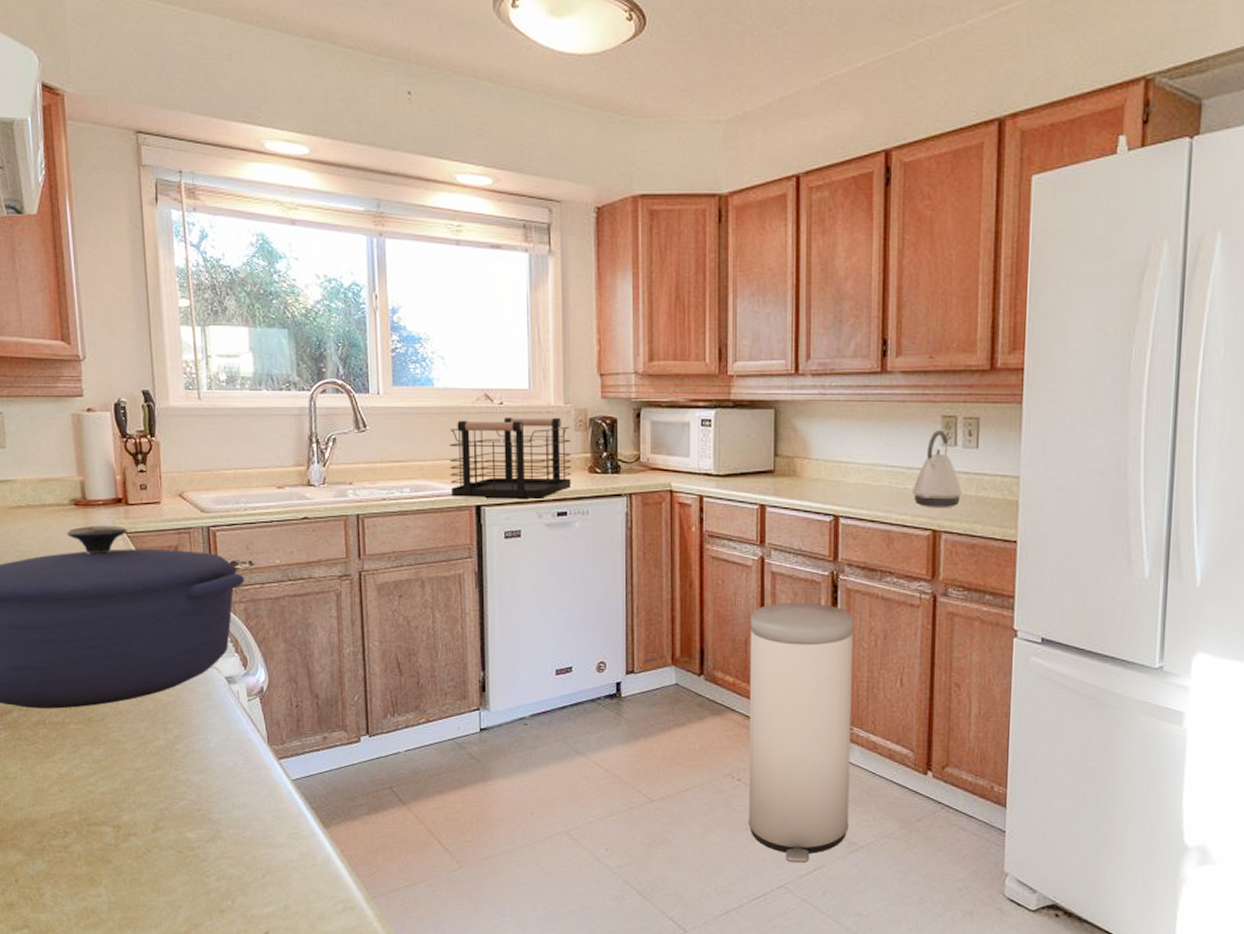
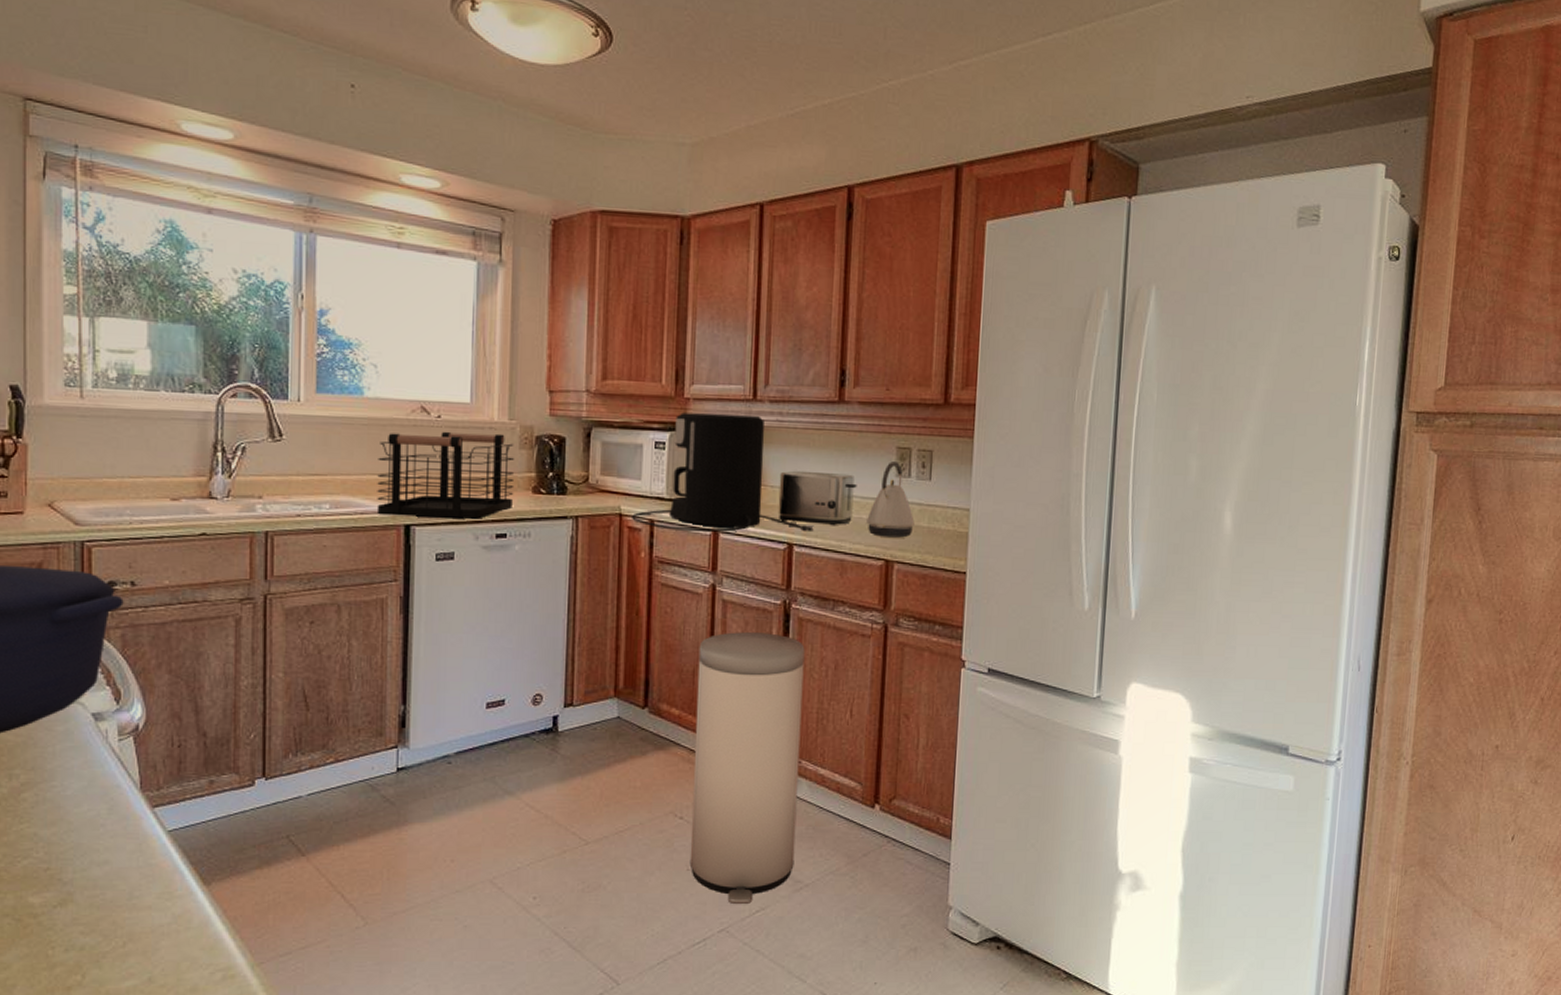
coffee maker: none [682,389,859,507] -> present [632,413,814,533]
toaster: none [823,443,902,497] -> present [778,470,857,526]

